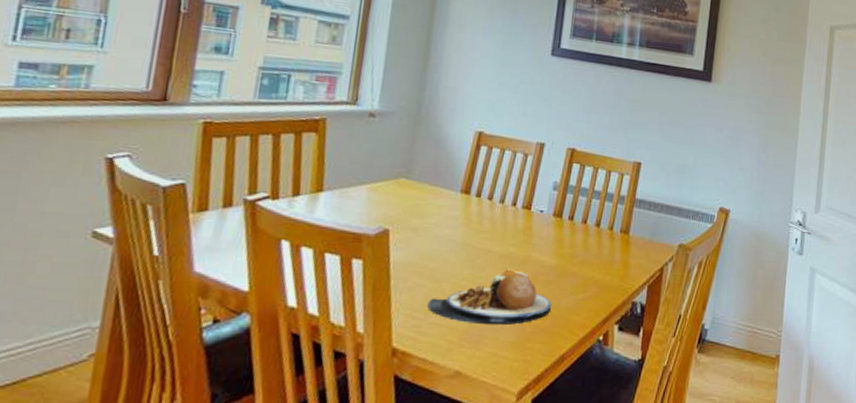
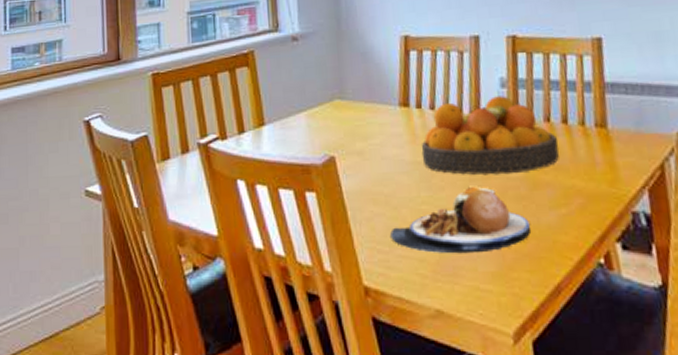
fruit bowl: none [471,195,589,263] -> present [421,96,559,176]

